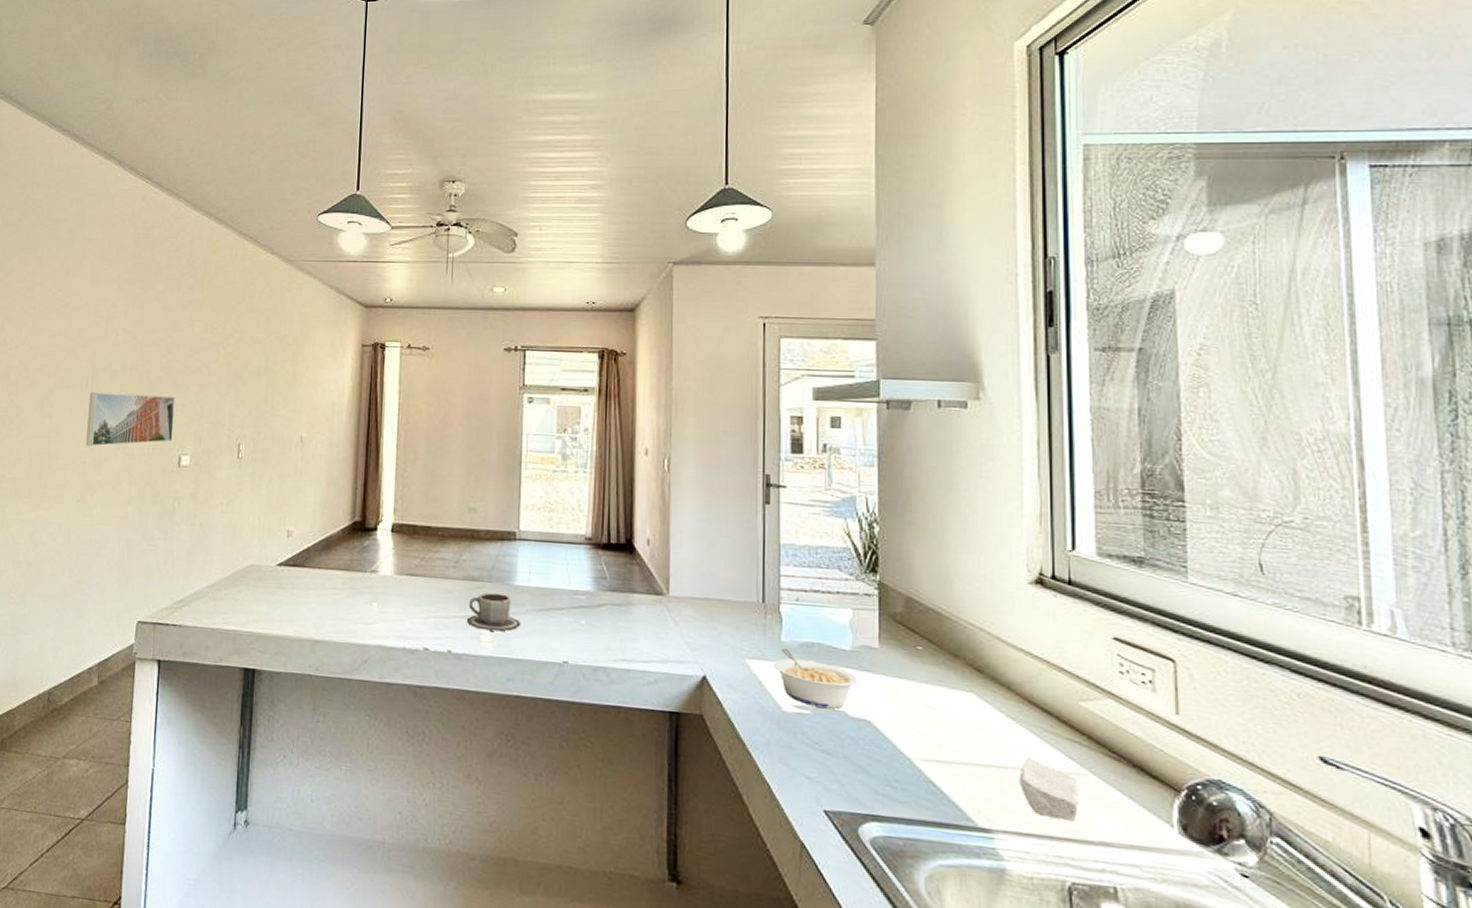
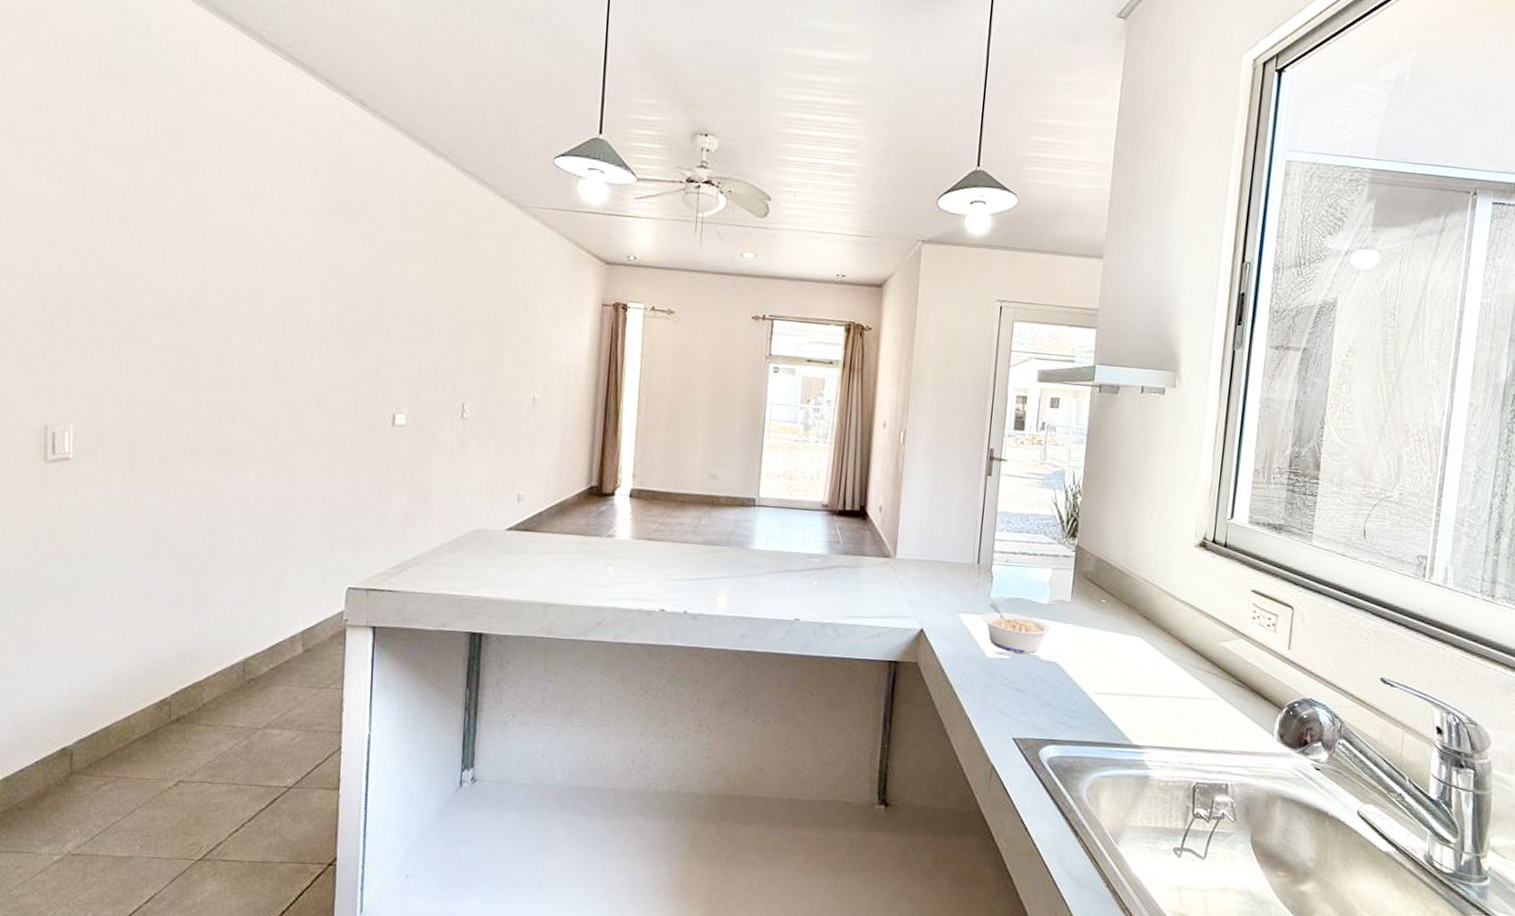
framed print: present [86,392,175,447] -> none [279,339,387,401]
cup: present [466,592,520,632] -> none [703,556,756,593]
soap bar: present [1019,757,1080,822] -> none [1167,688,1211,737]

